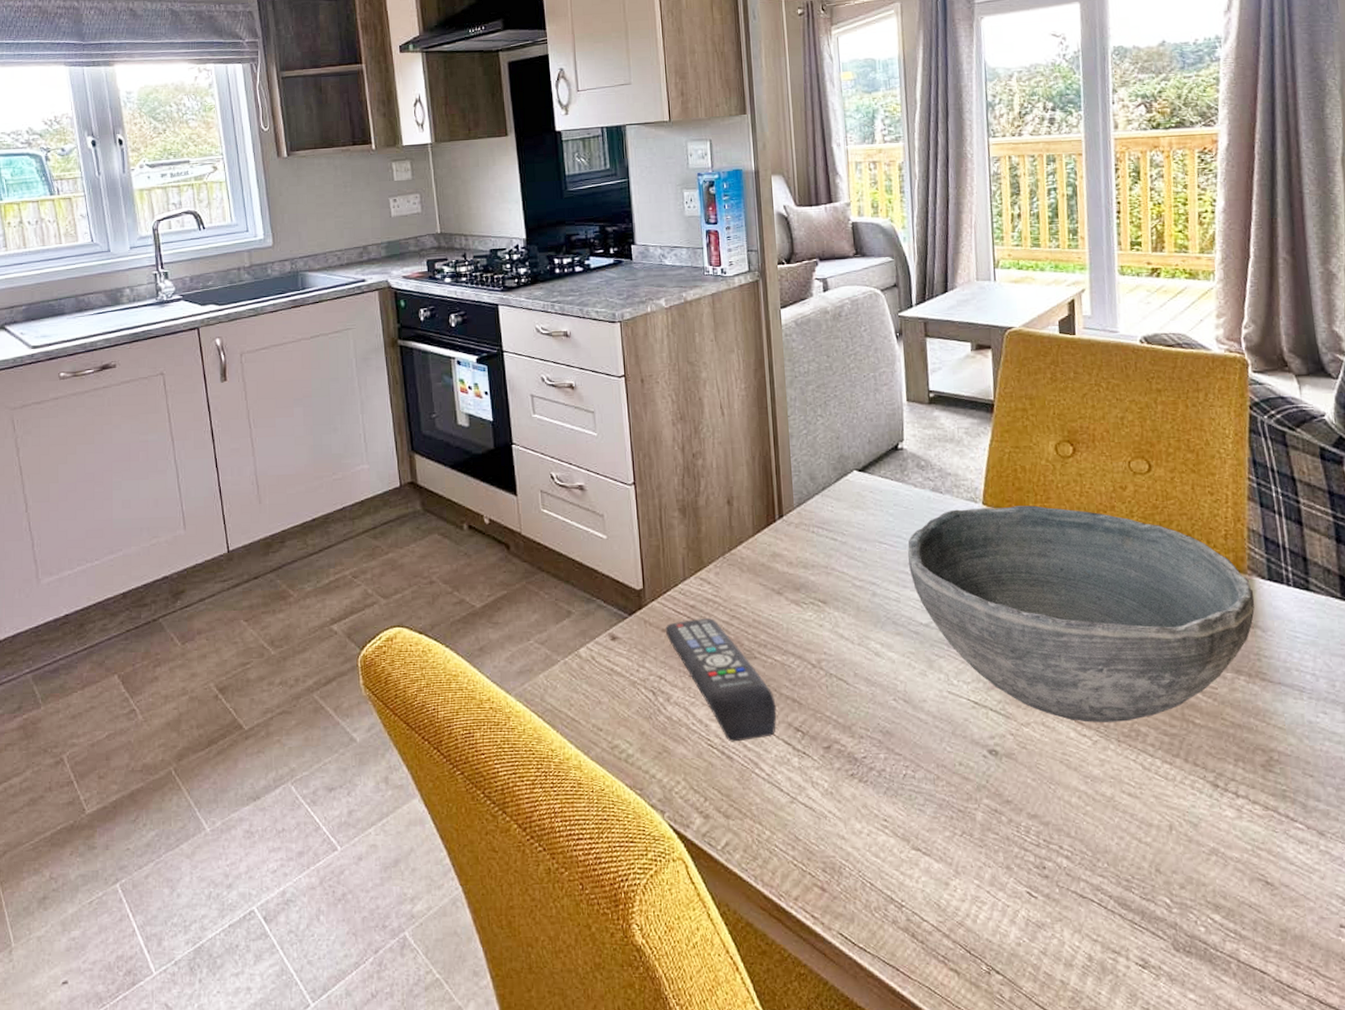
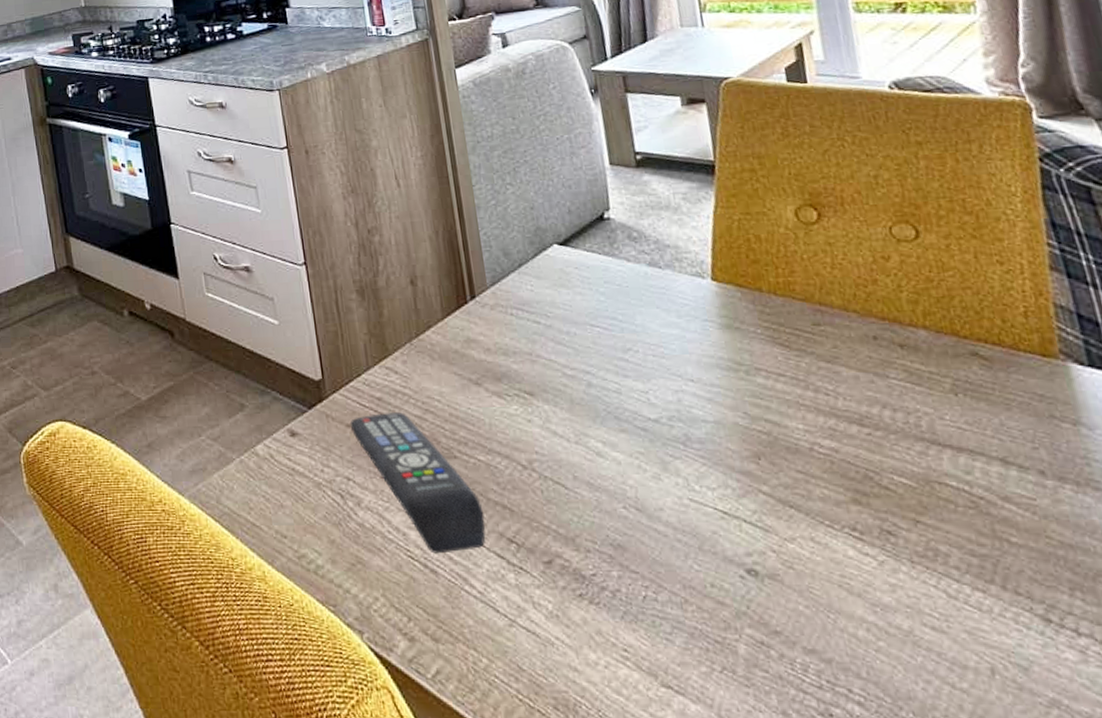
bowl: present [908,505,1255,723] -> none [625,280,1075,539]

